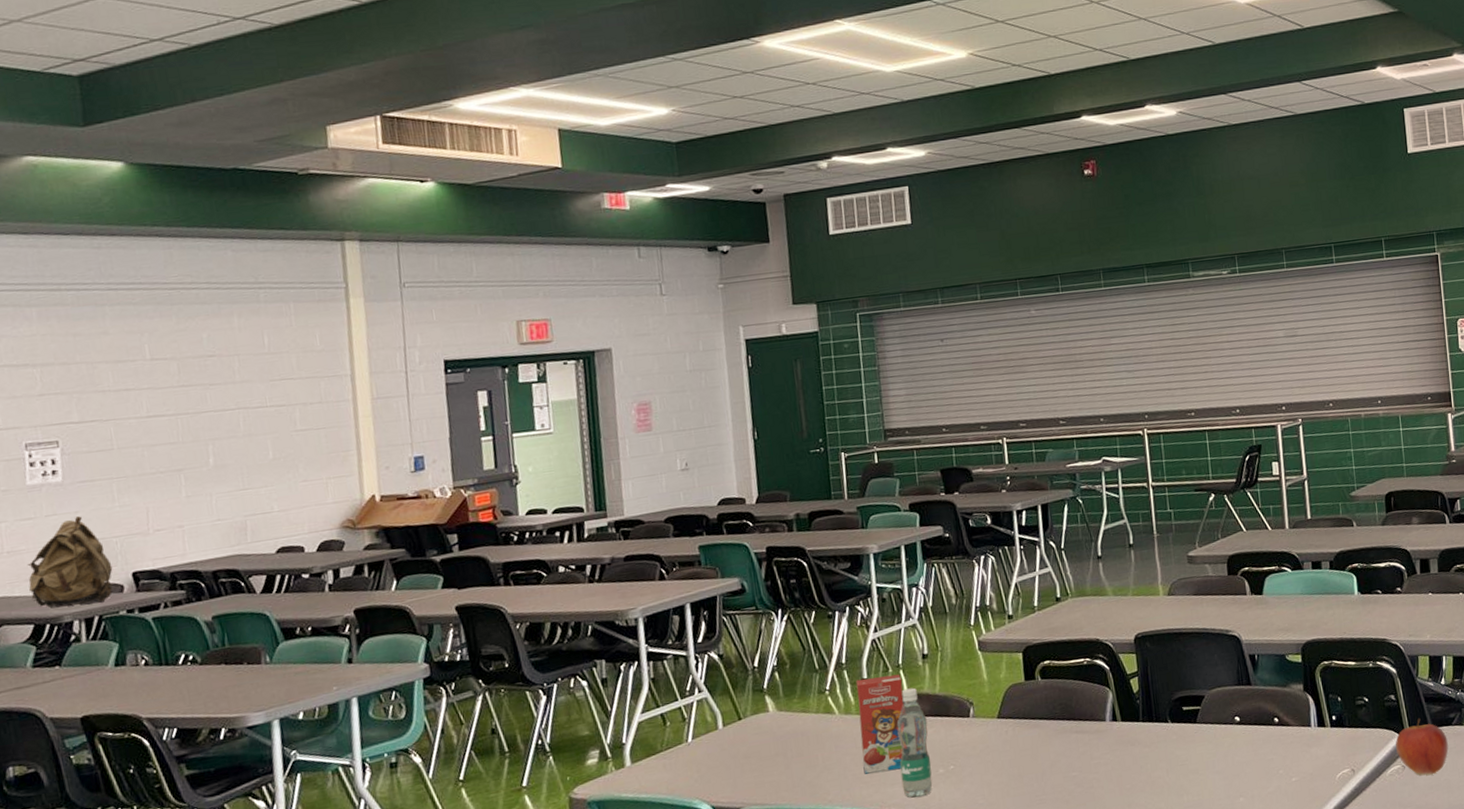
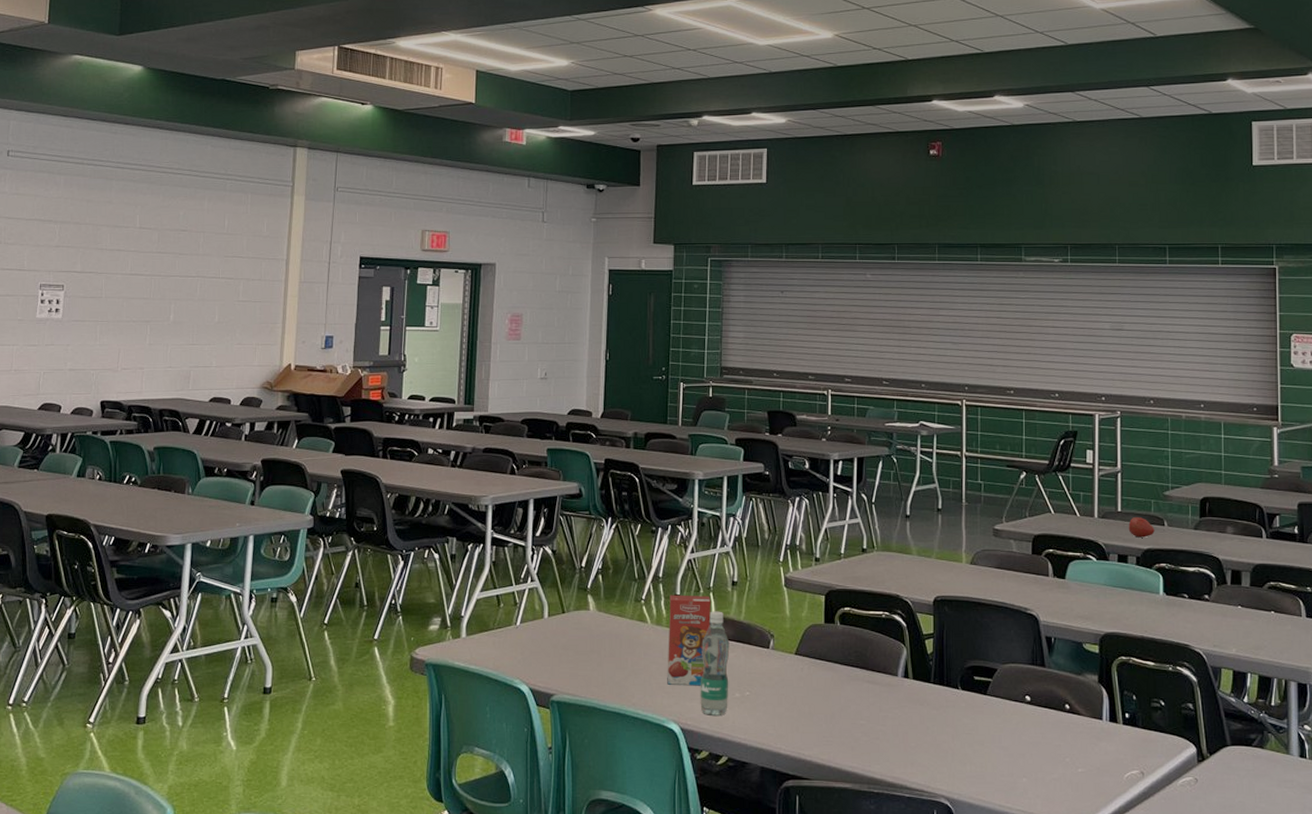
backpack: present [27,516,113,608] -> none [26,349,87,422]
apple: none [1319,521,1345,542] -> present [1128,516,1155,538]
apple: present [1396,719,1449,775] -> none [1190,733,1246,793]

